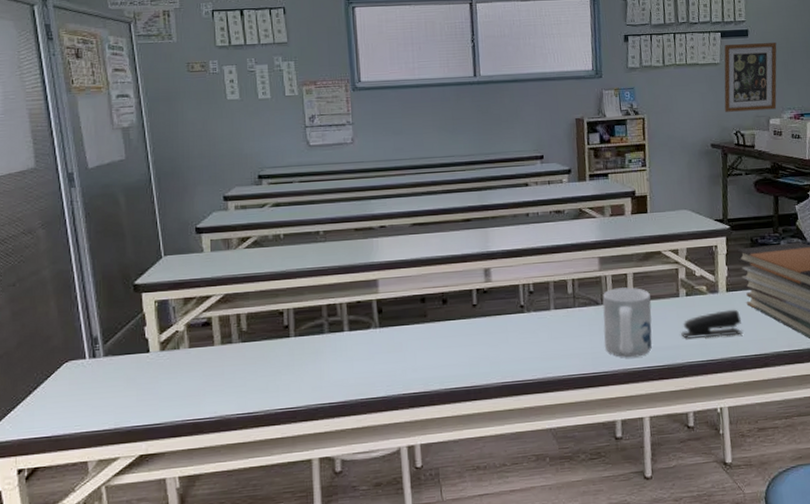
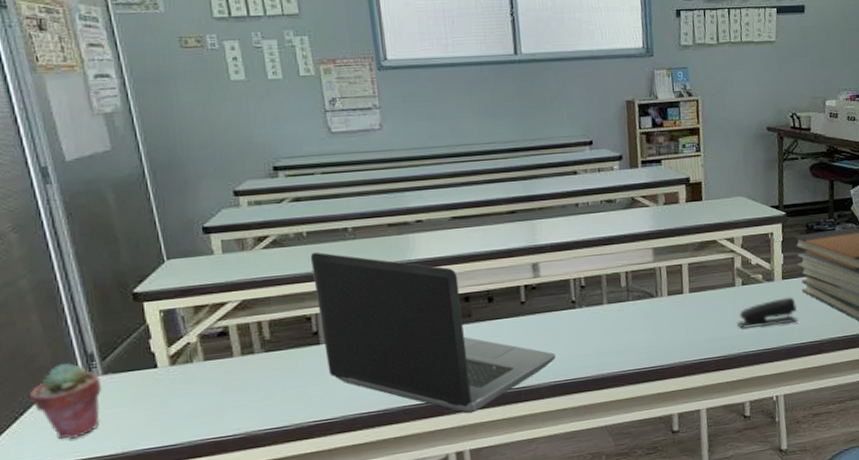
potted succulent: none [42,344,103,413] -> present [28,363,103,439]
laptop computer: none [285,252,504,410] -> present [310,252,555,414]
mug: present [602,287,652,358] -> none [657,278,708,351]
wall art: present [724,43,777,112] -> none [780,19,834,94]

